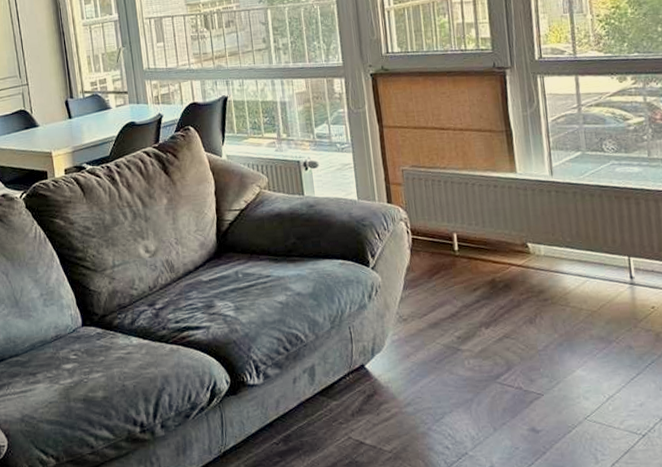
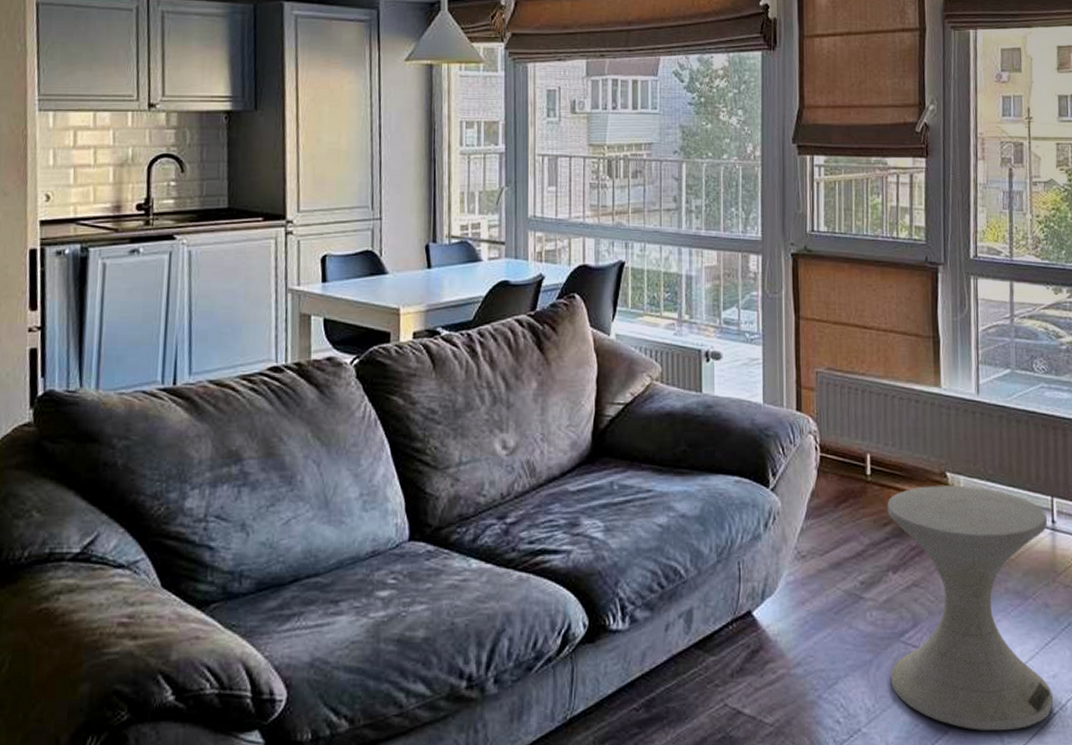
side table: none [475,253,642,451] -> present [887,486,1054,731]

